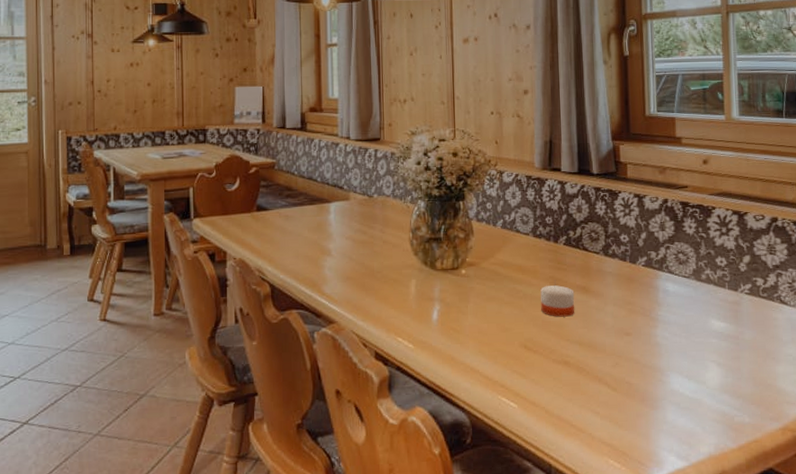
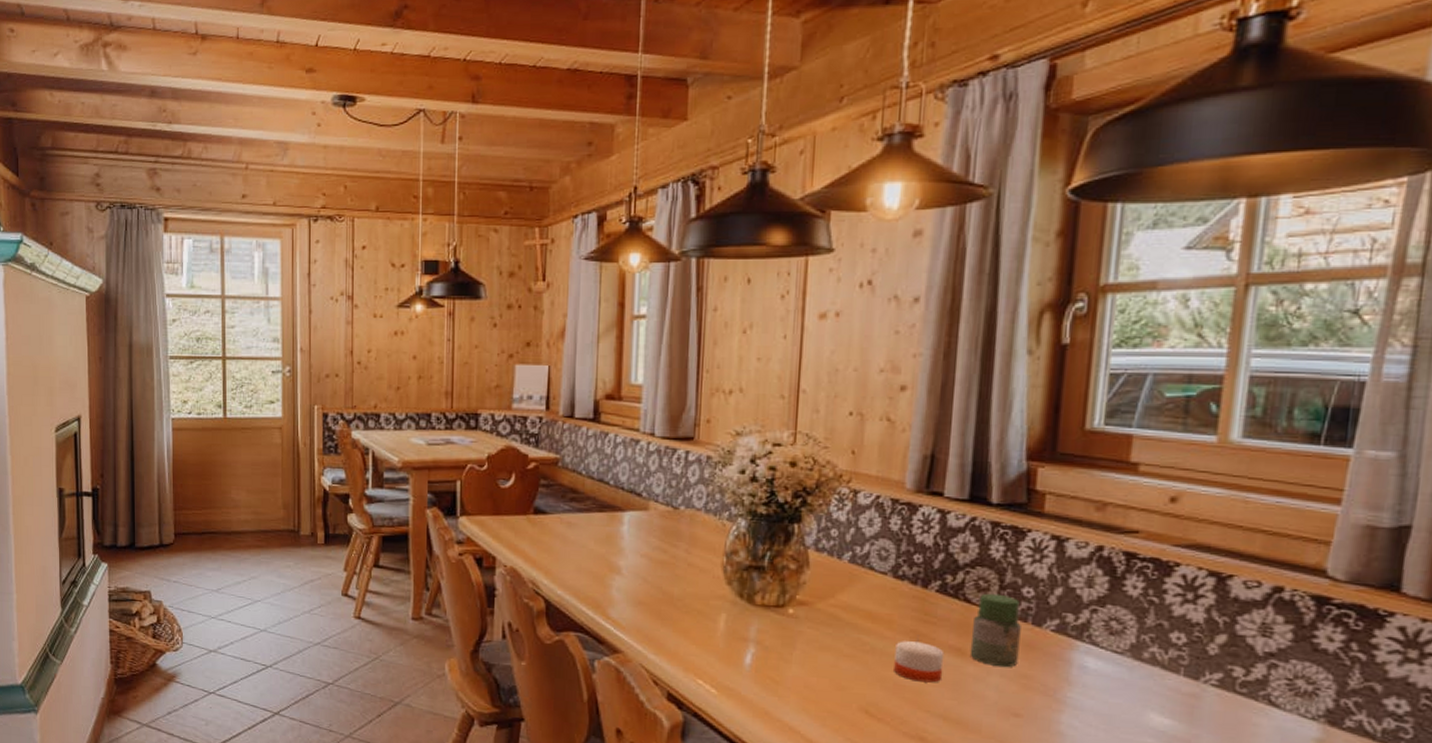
jar: none [591,241,624,297] -> present [969,593,1021,667]

